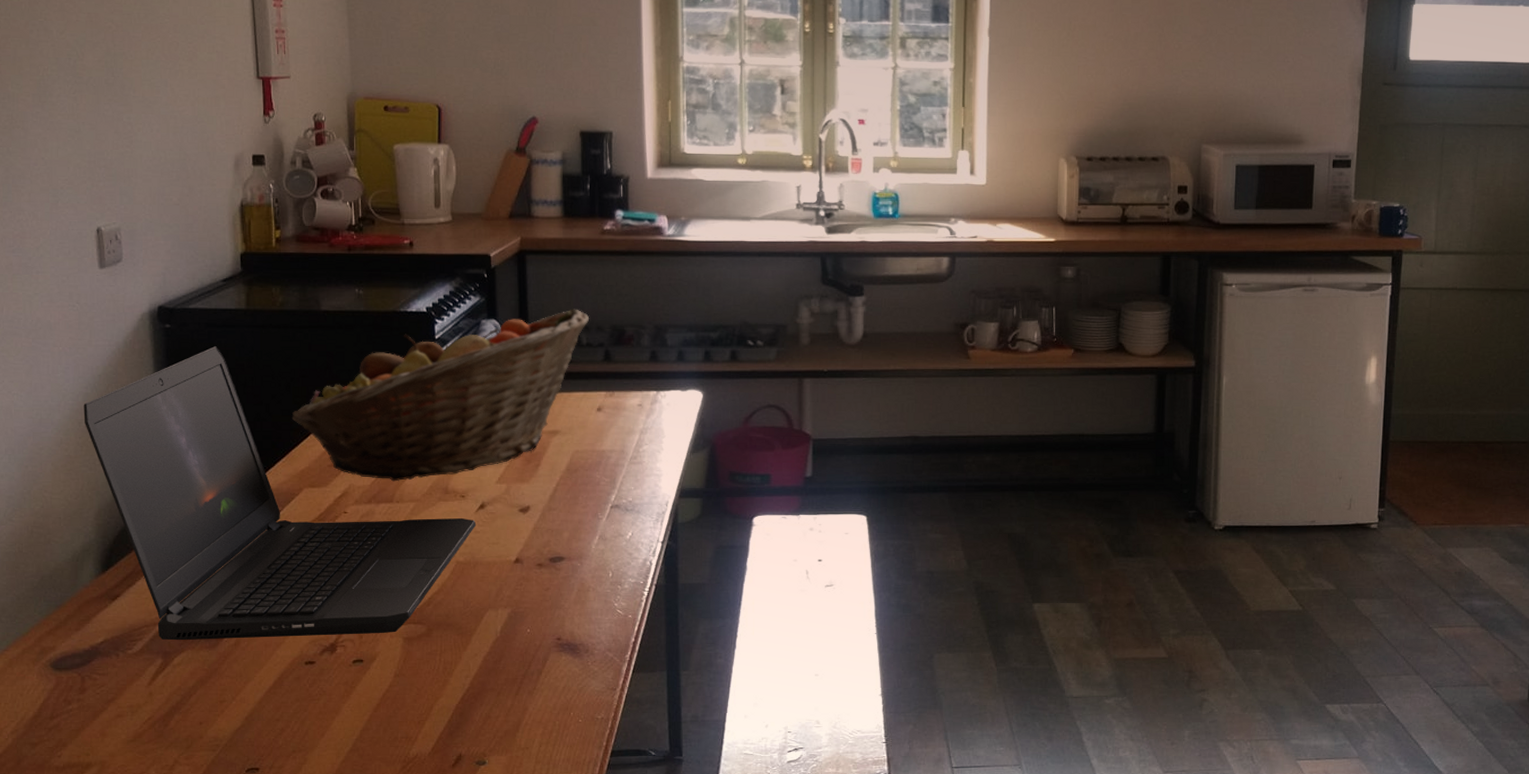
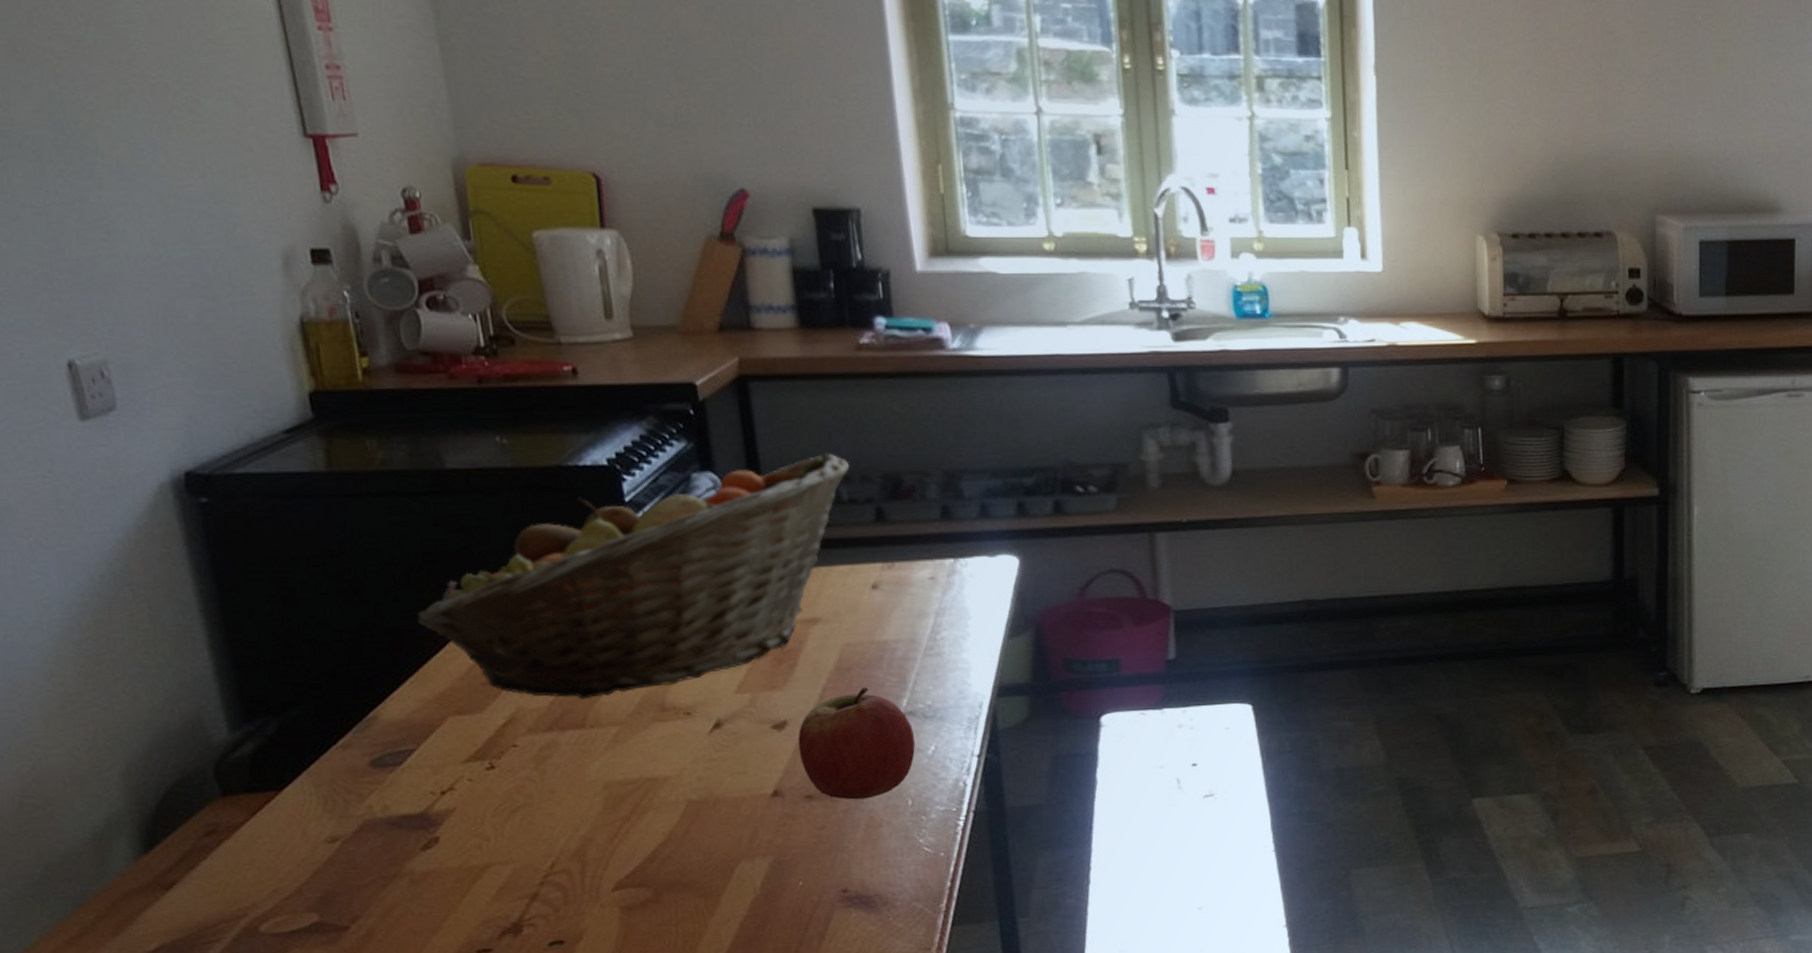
laptop computer: present [83,346,477,641] -> none [80,526,712,938]
apple: none [536,485,618,570] -> present [798,687,916,800]

